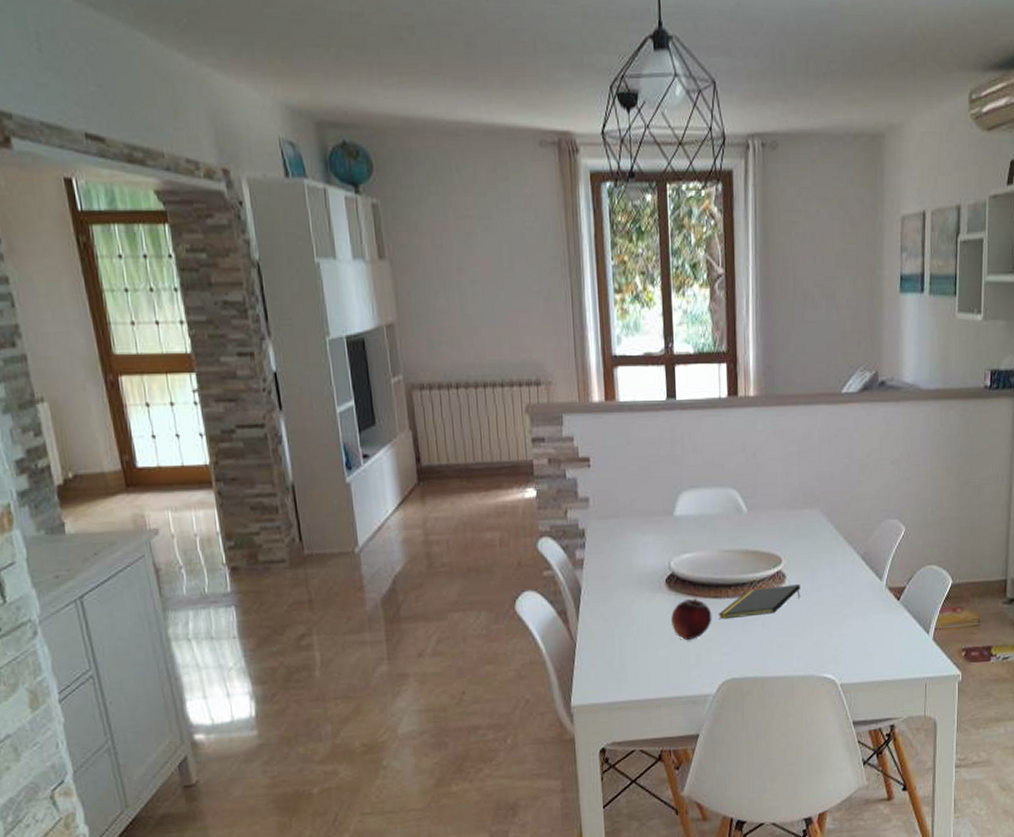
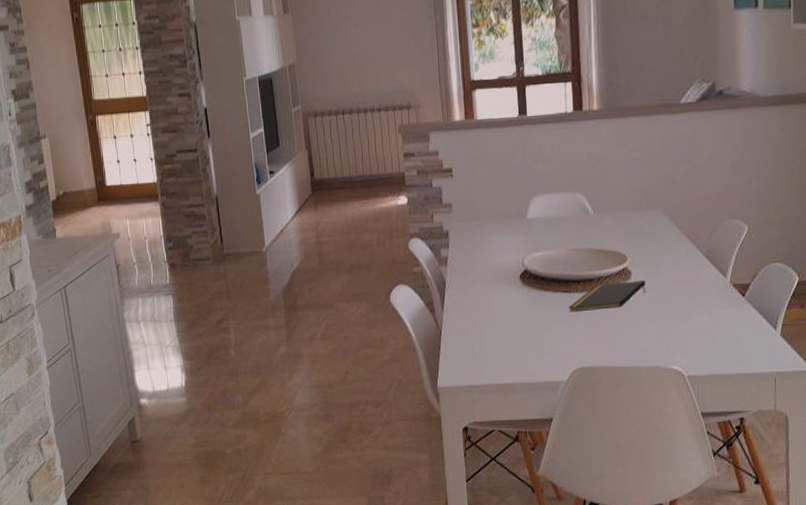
fruit: present [671,598,712,641] -> none [525,292,563,331]

